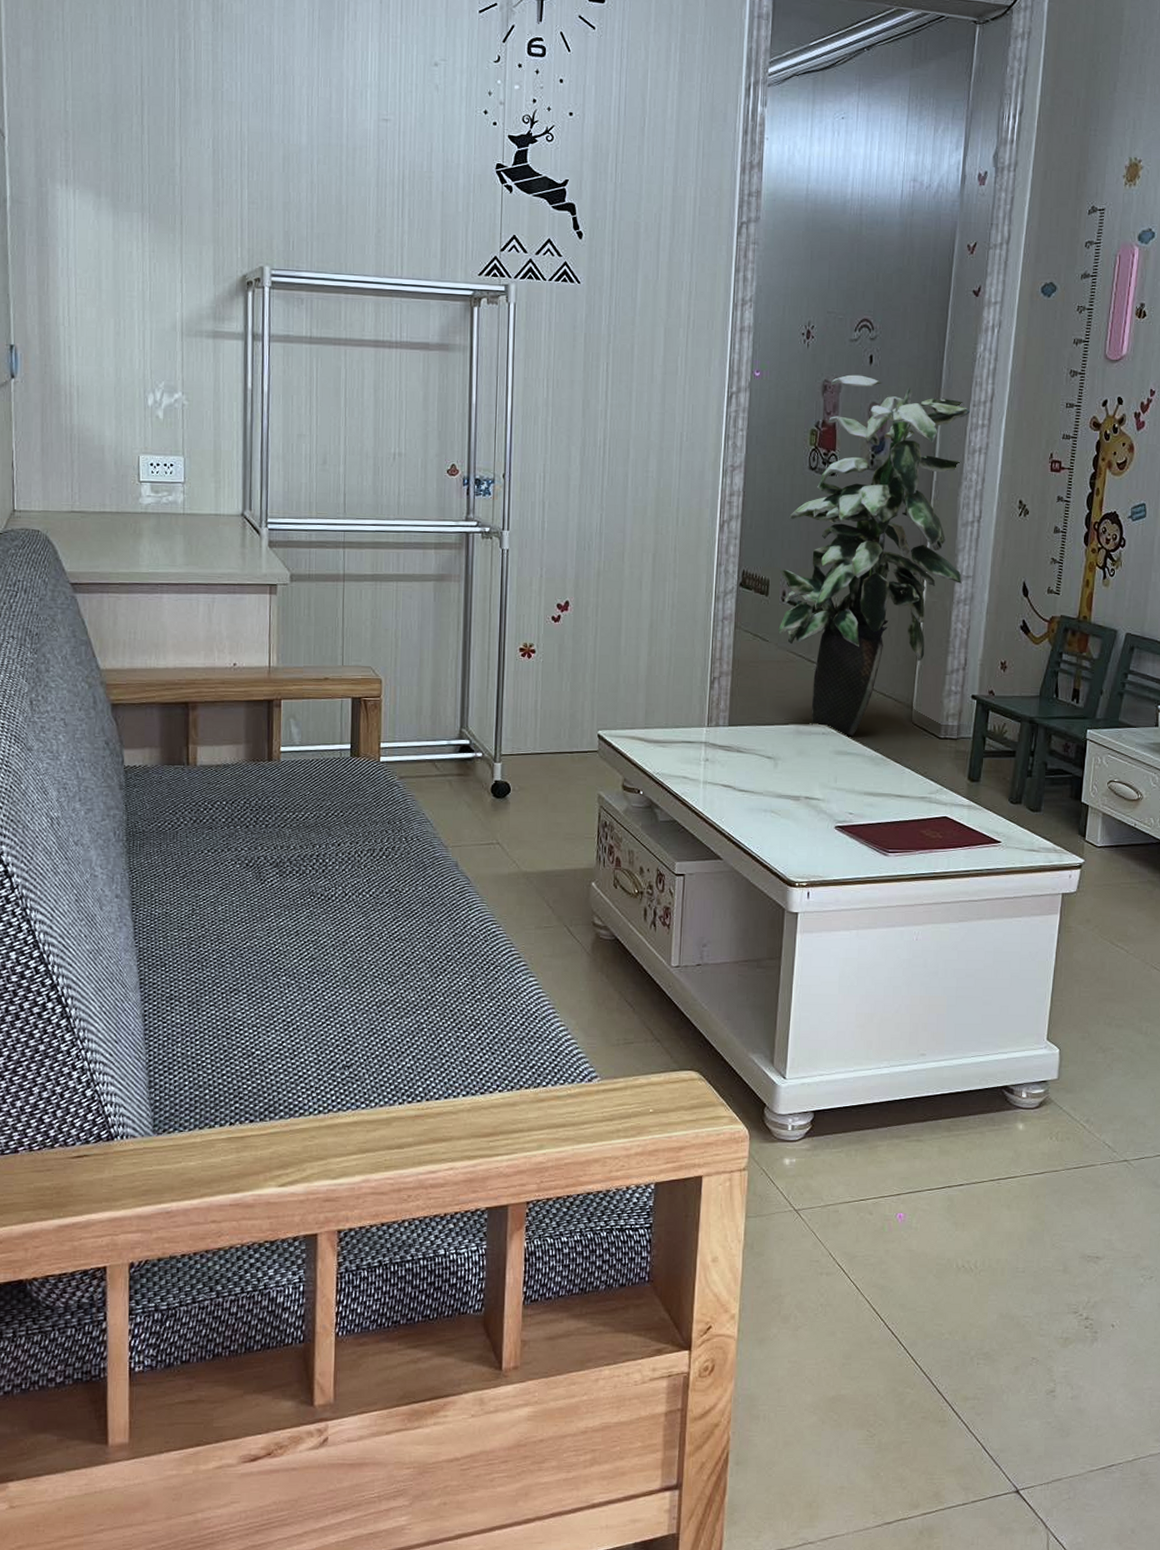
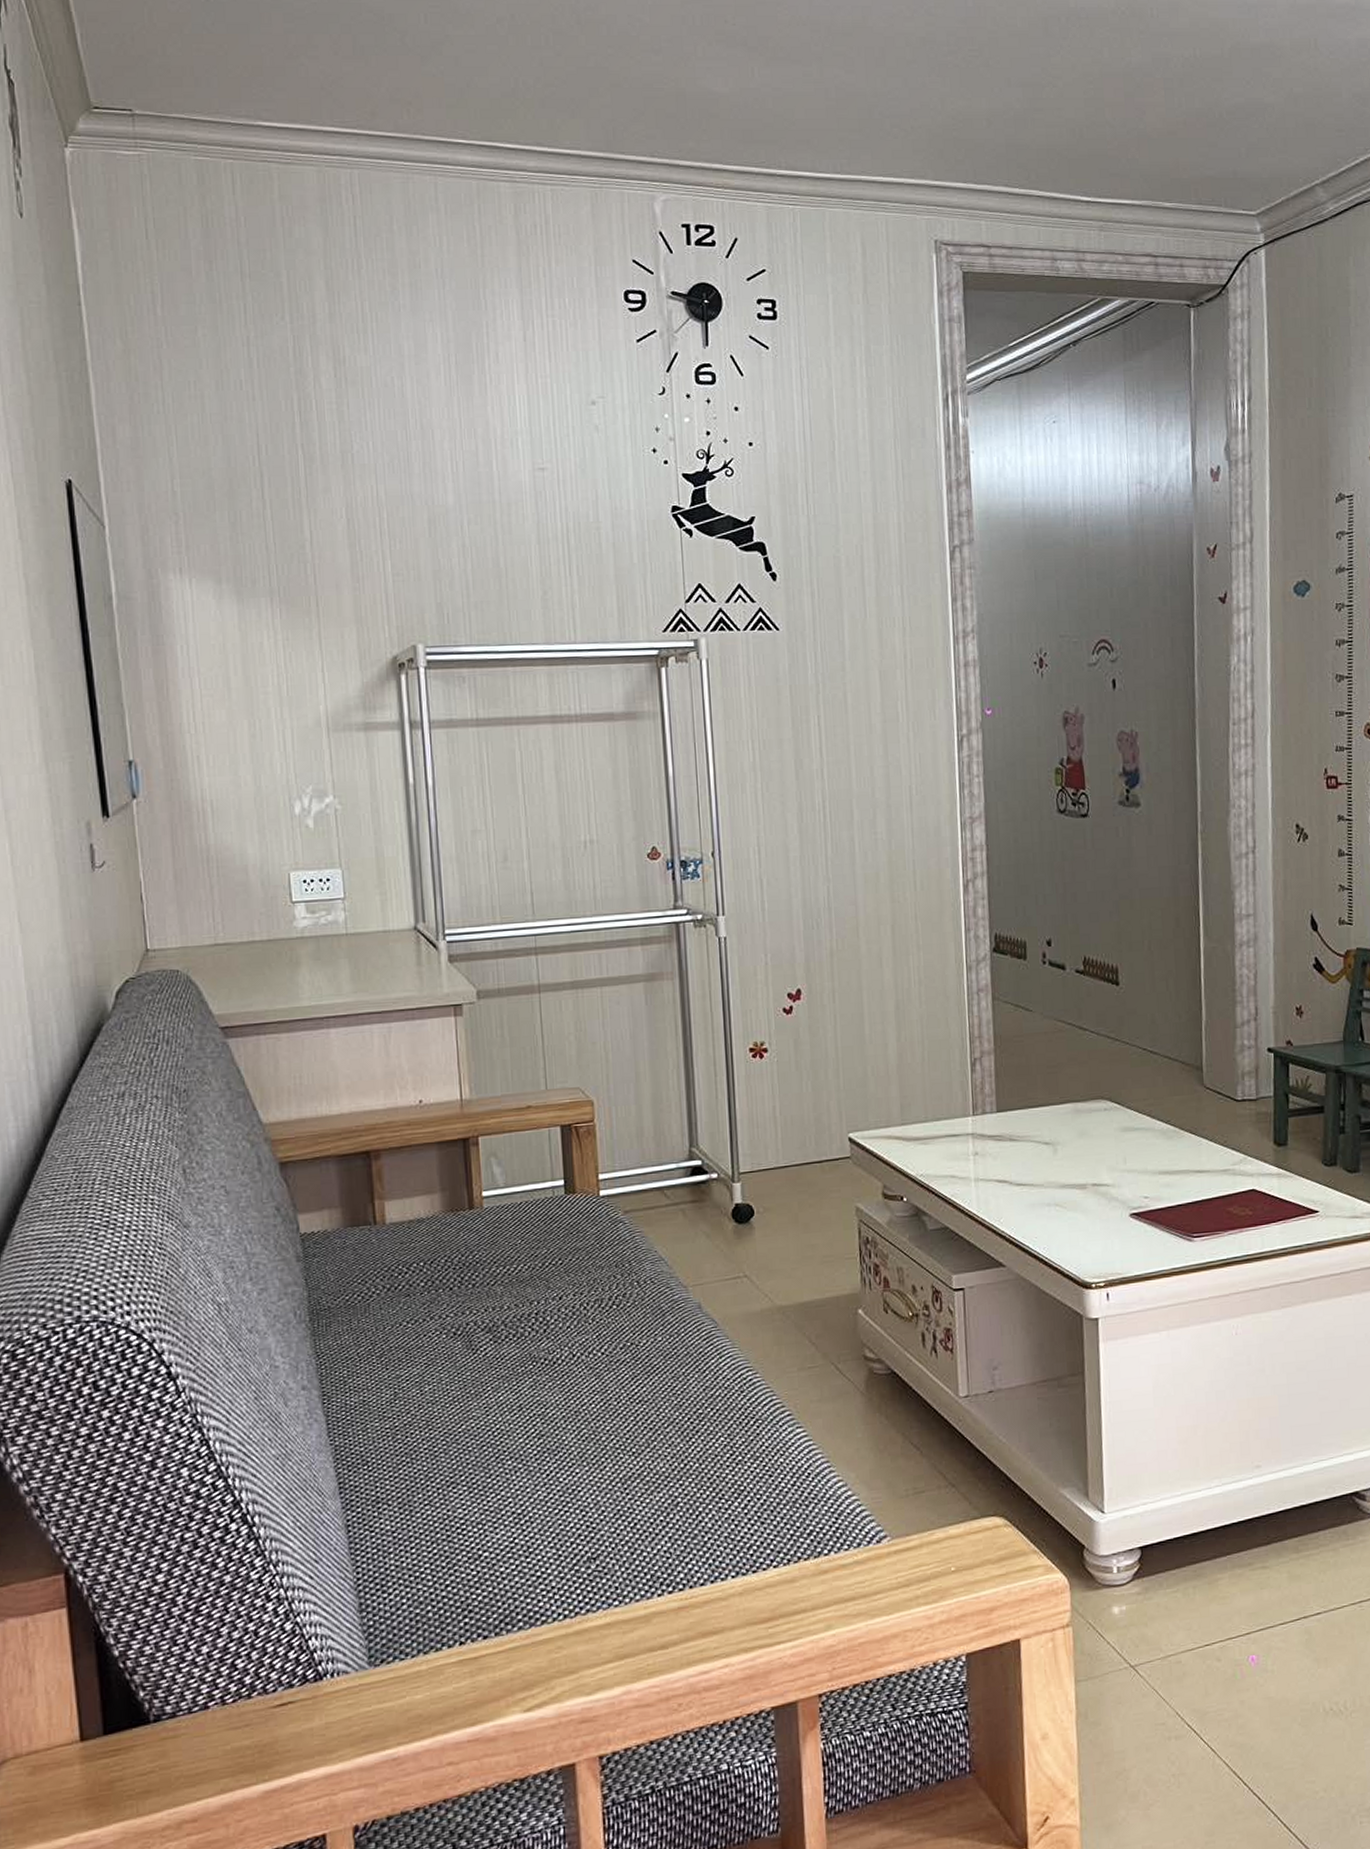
indoor plant: present [778,374,971,736] -> none [1036,702,1242,1109]

